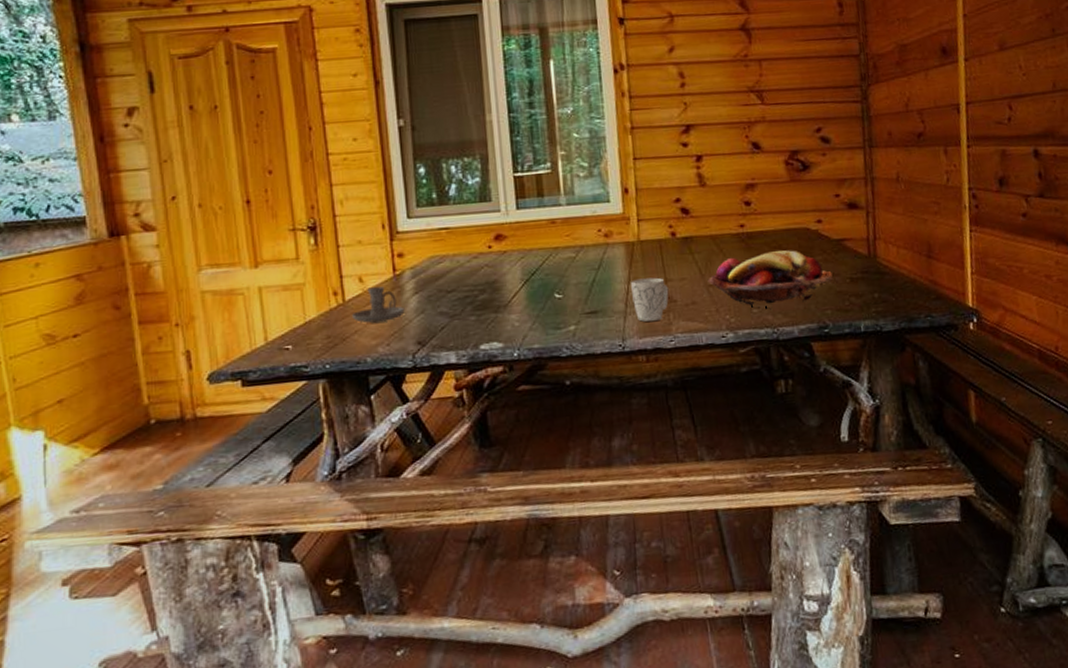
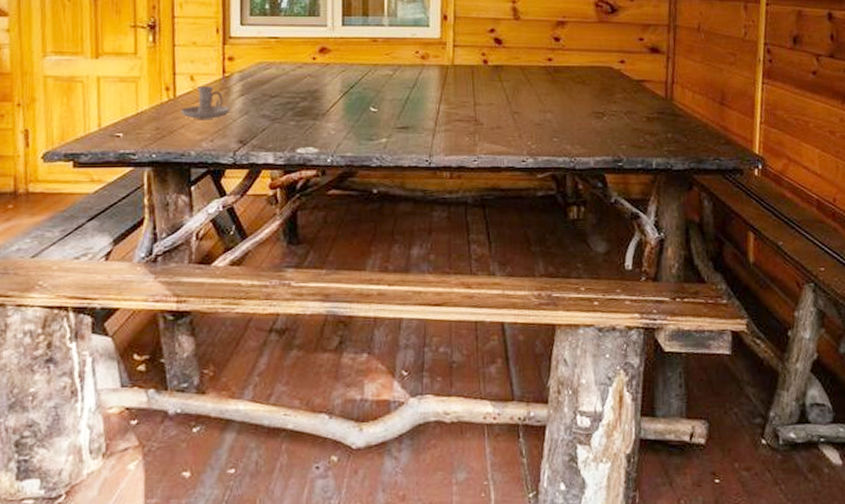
mug: present [631,277,669,322] -> none [442,100,477,140]
fruit basket: present [707,250,833,306] -> none [513,85,630,136]

